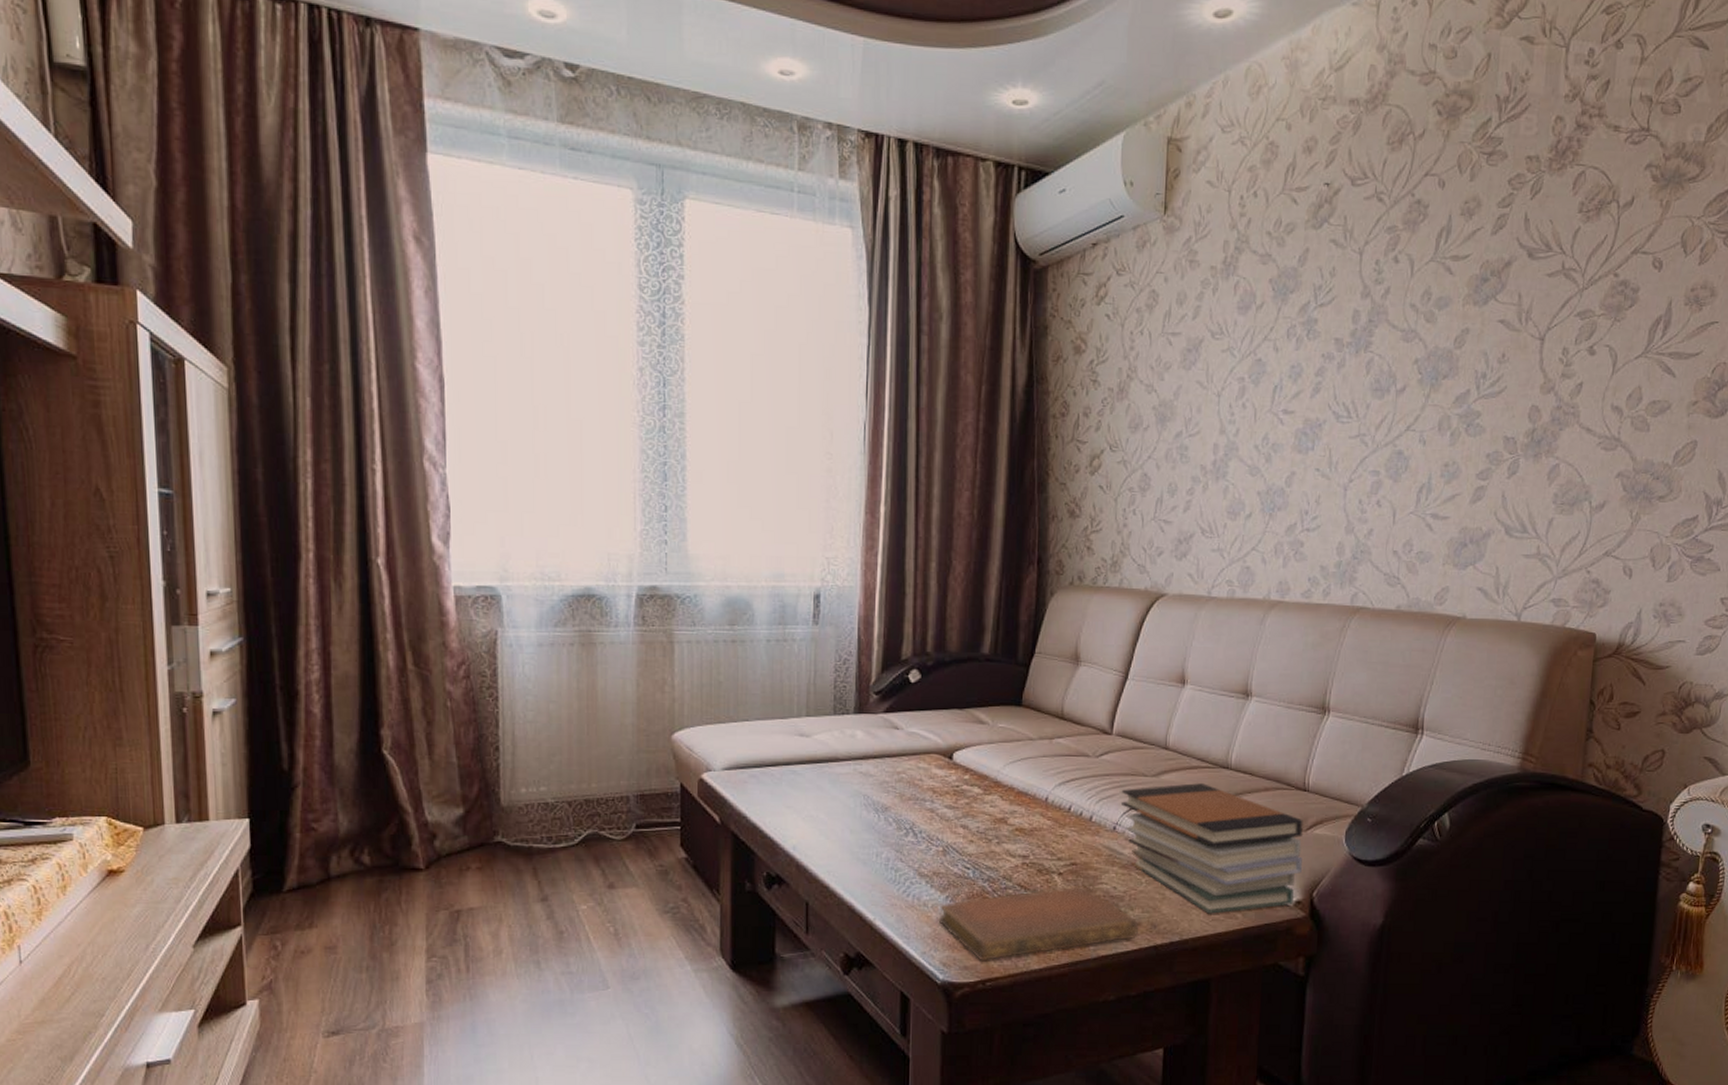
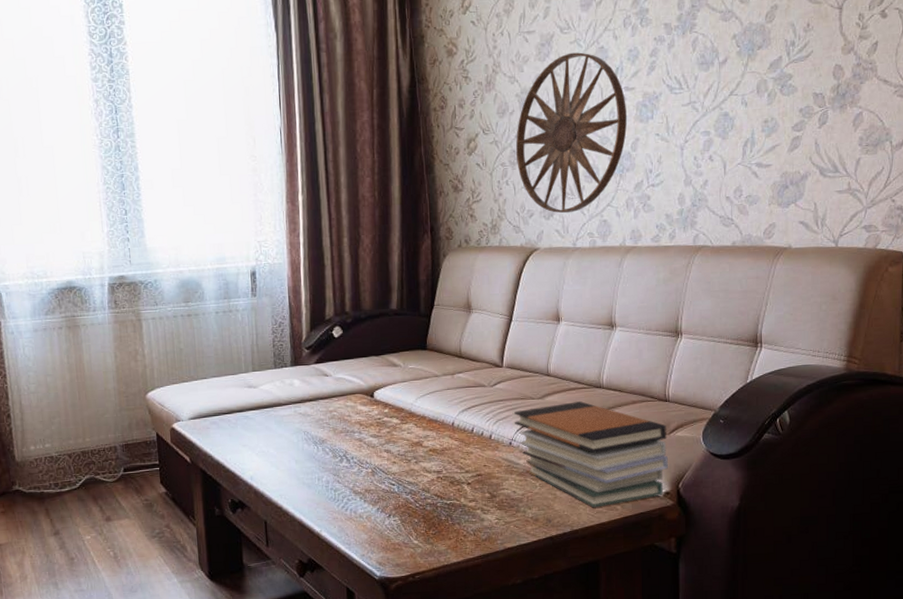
notebook: present [938,886,1140,962] -> none [372,492,537,559]
wall art: none [1148,363,1283,555] -> present [516,52,627,214]

